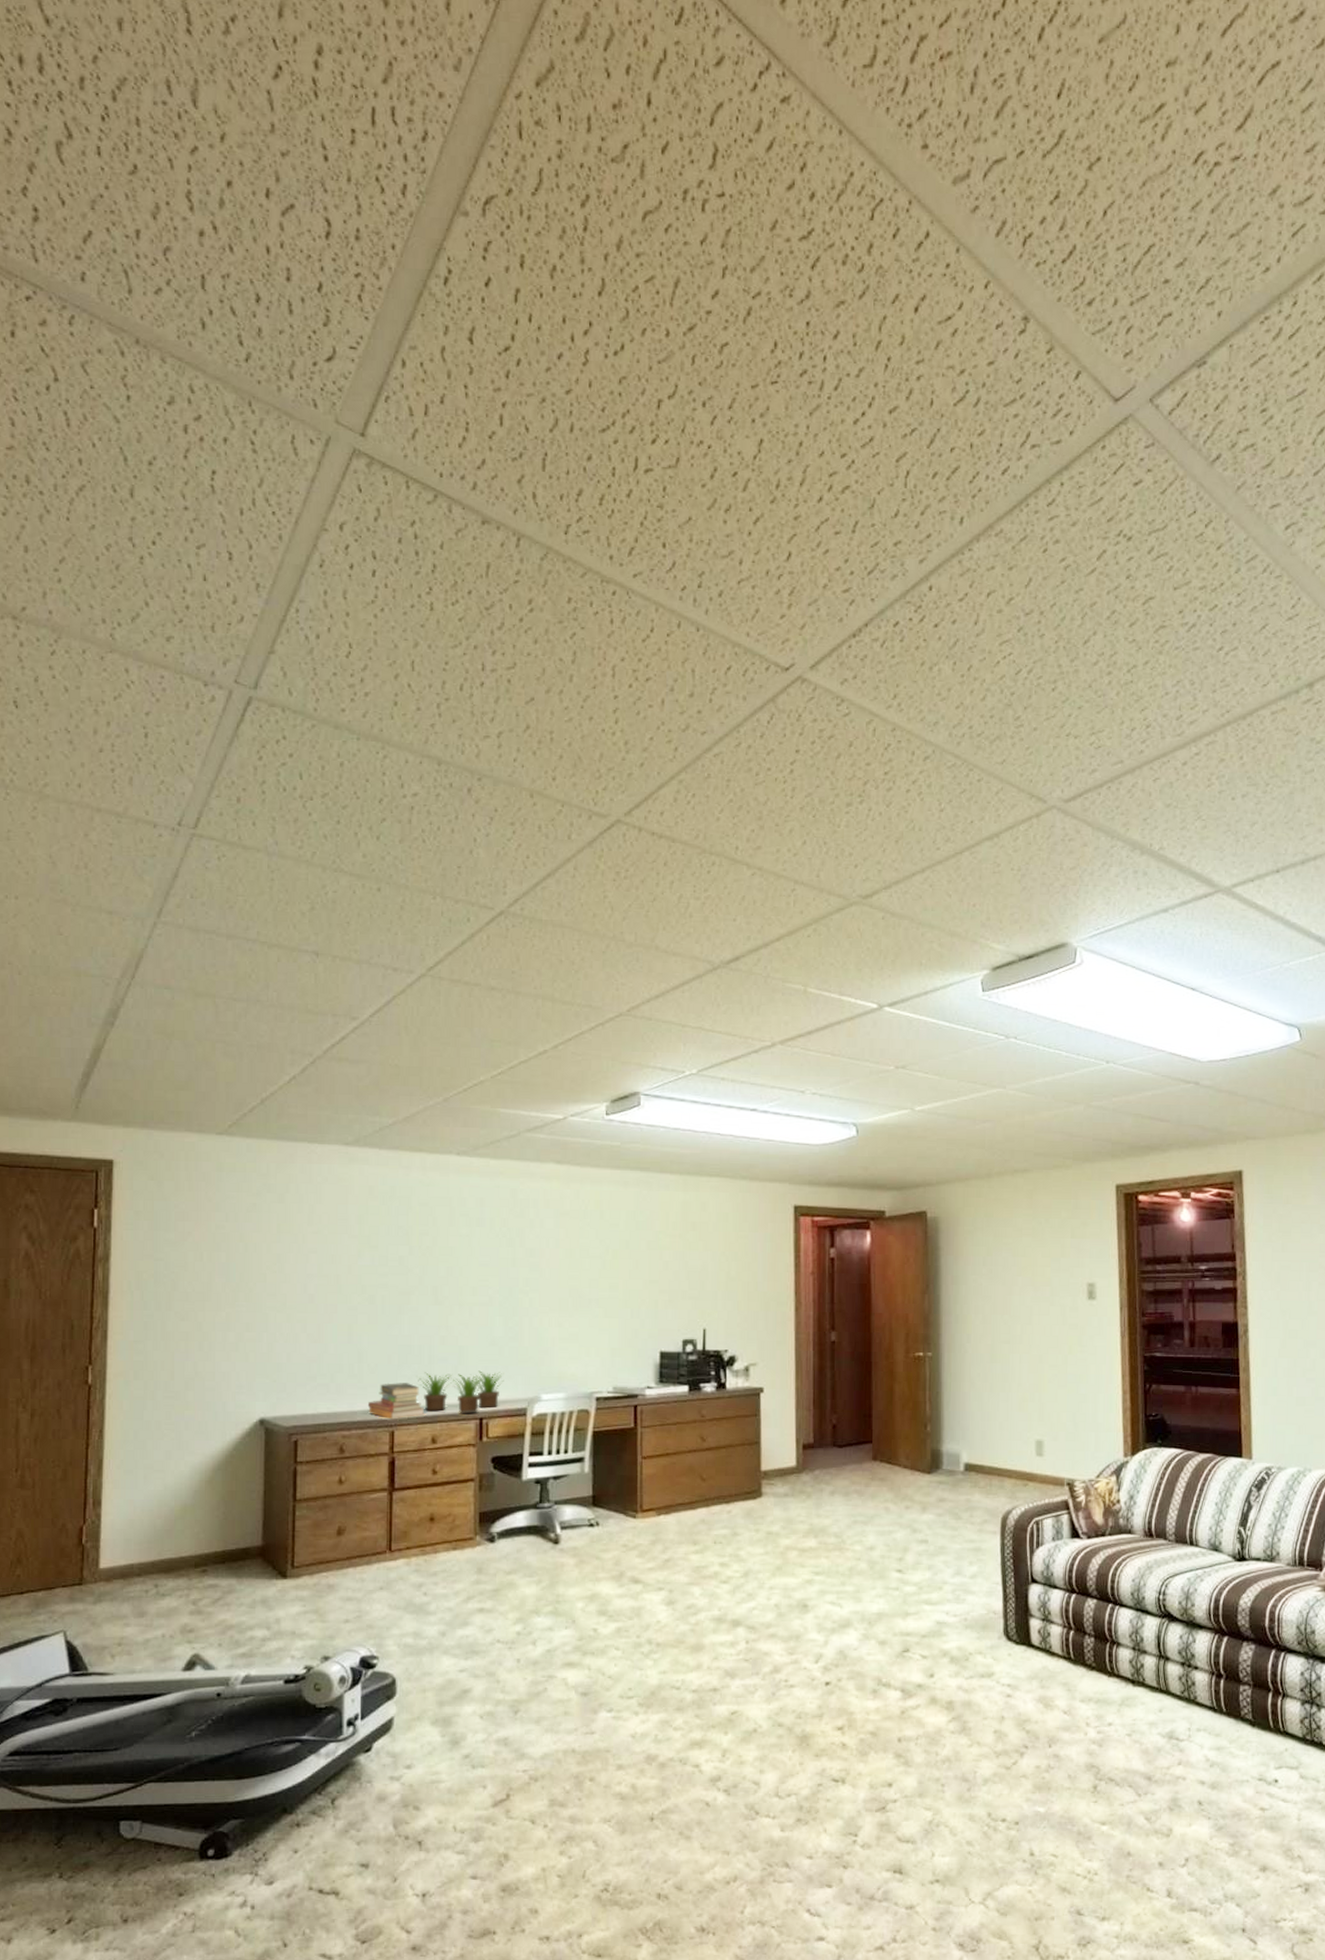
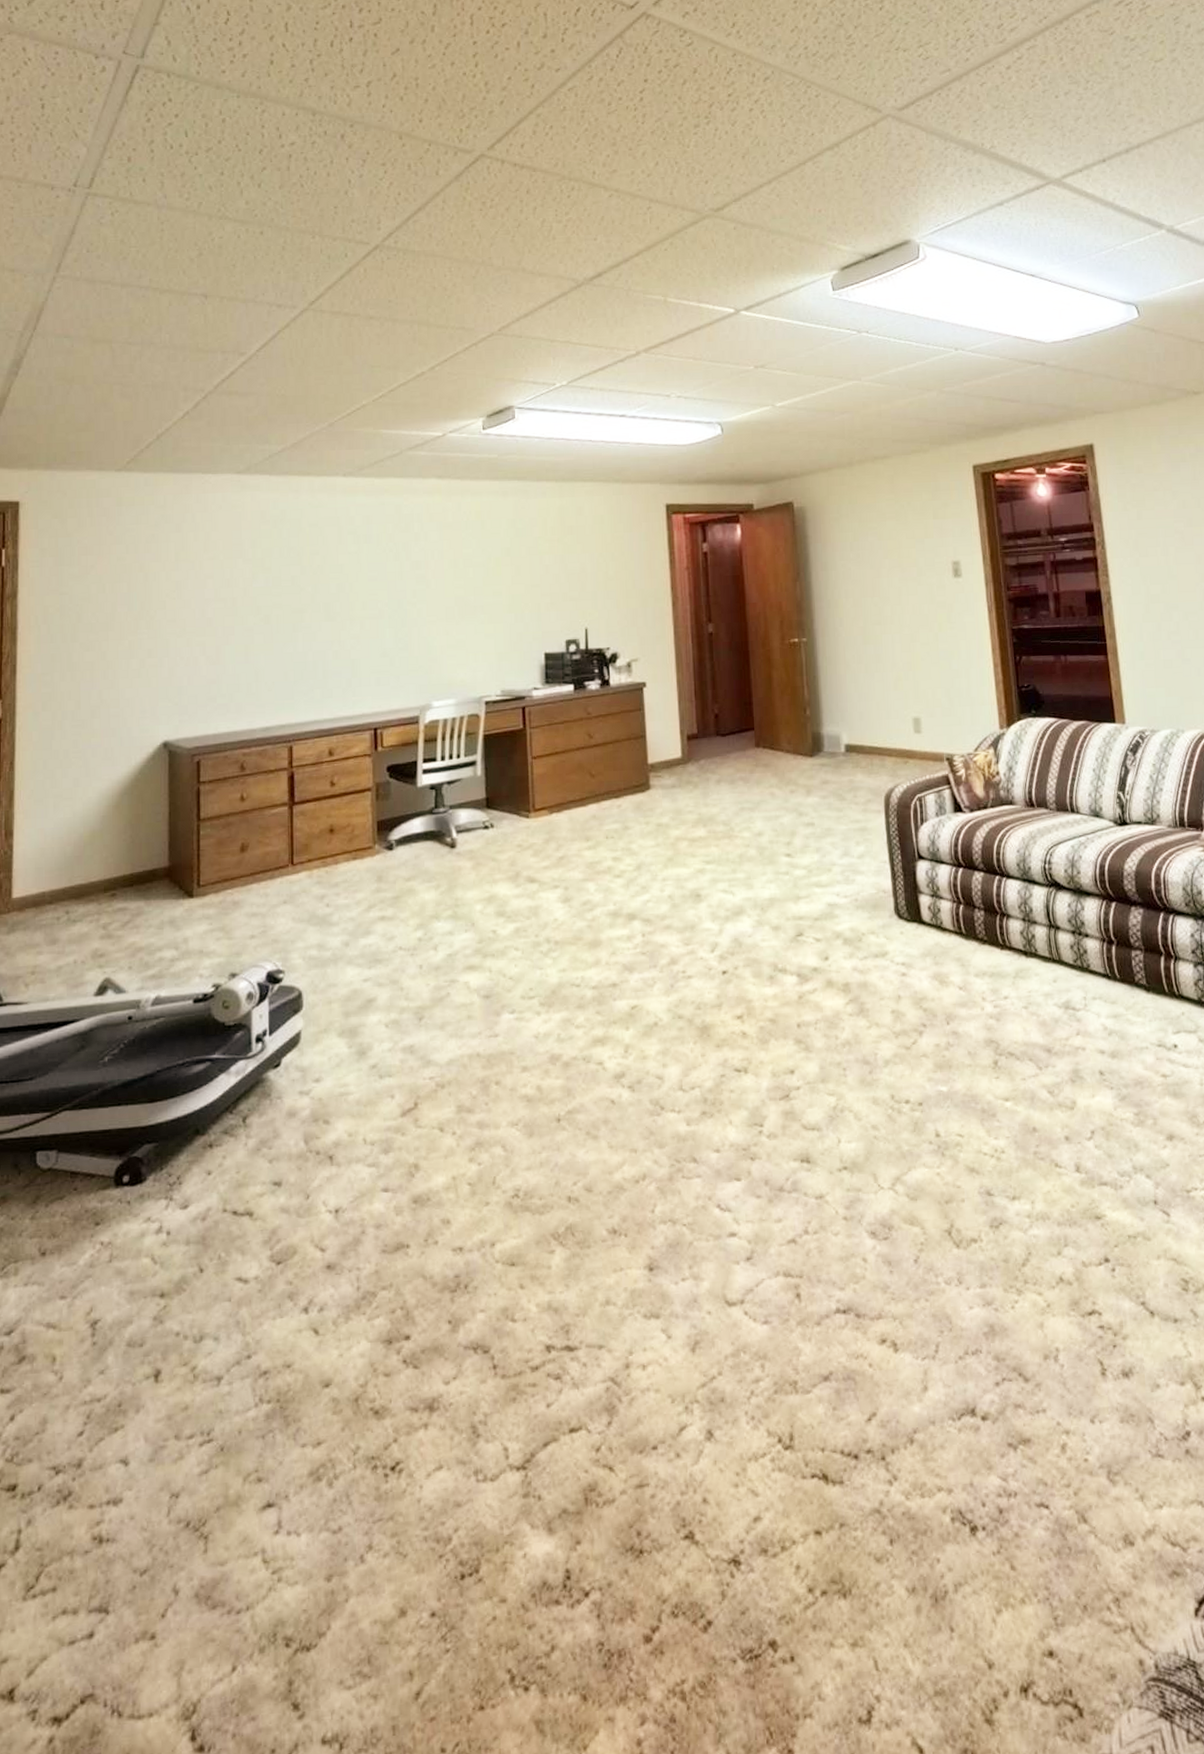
books: present [367,1383,424,1420] -> none [266,698,320,735]
plant: present [419,1370,504,1414] -> none [314,682,396,726]

